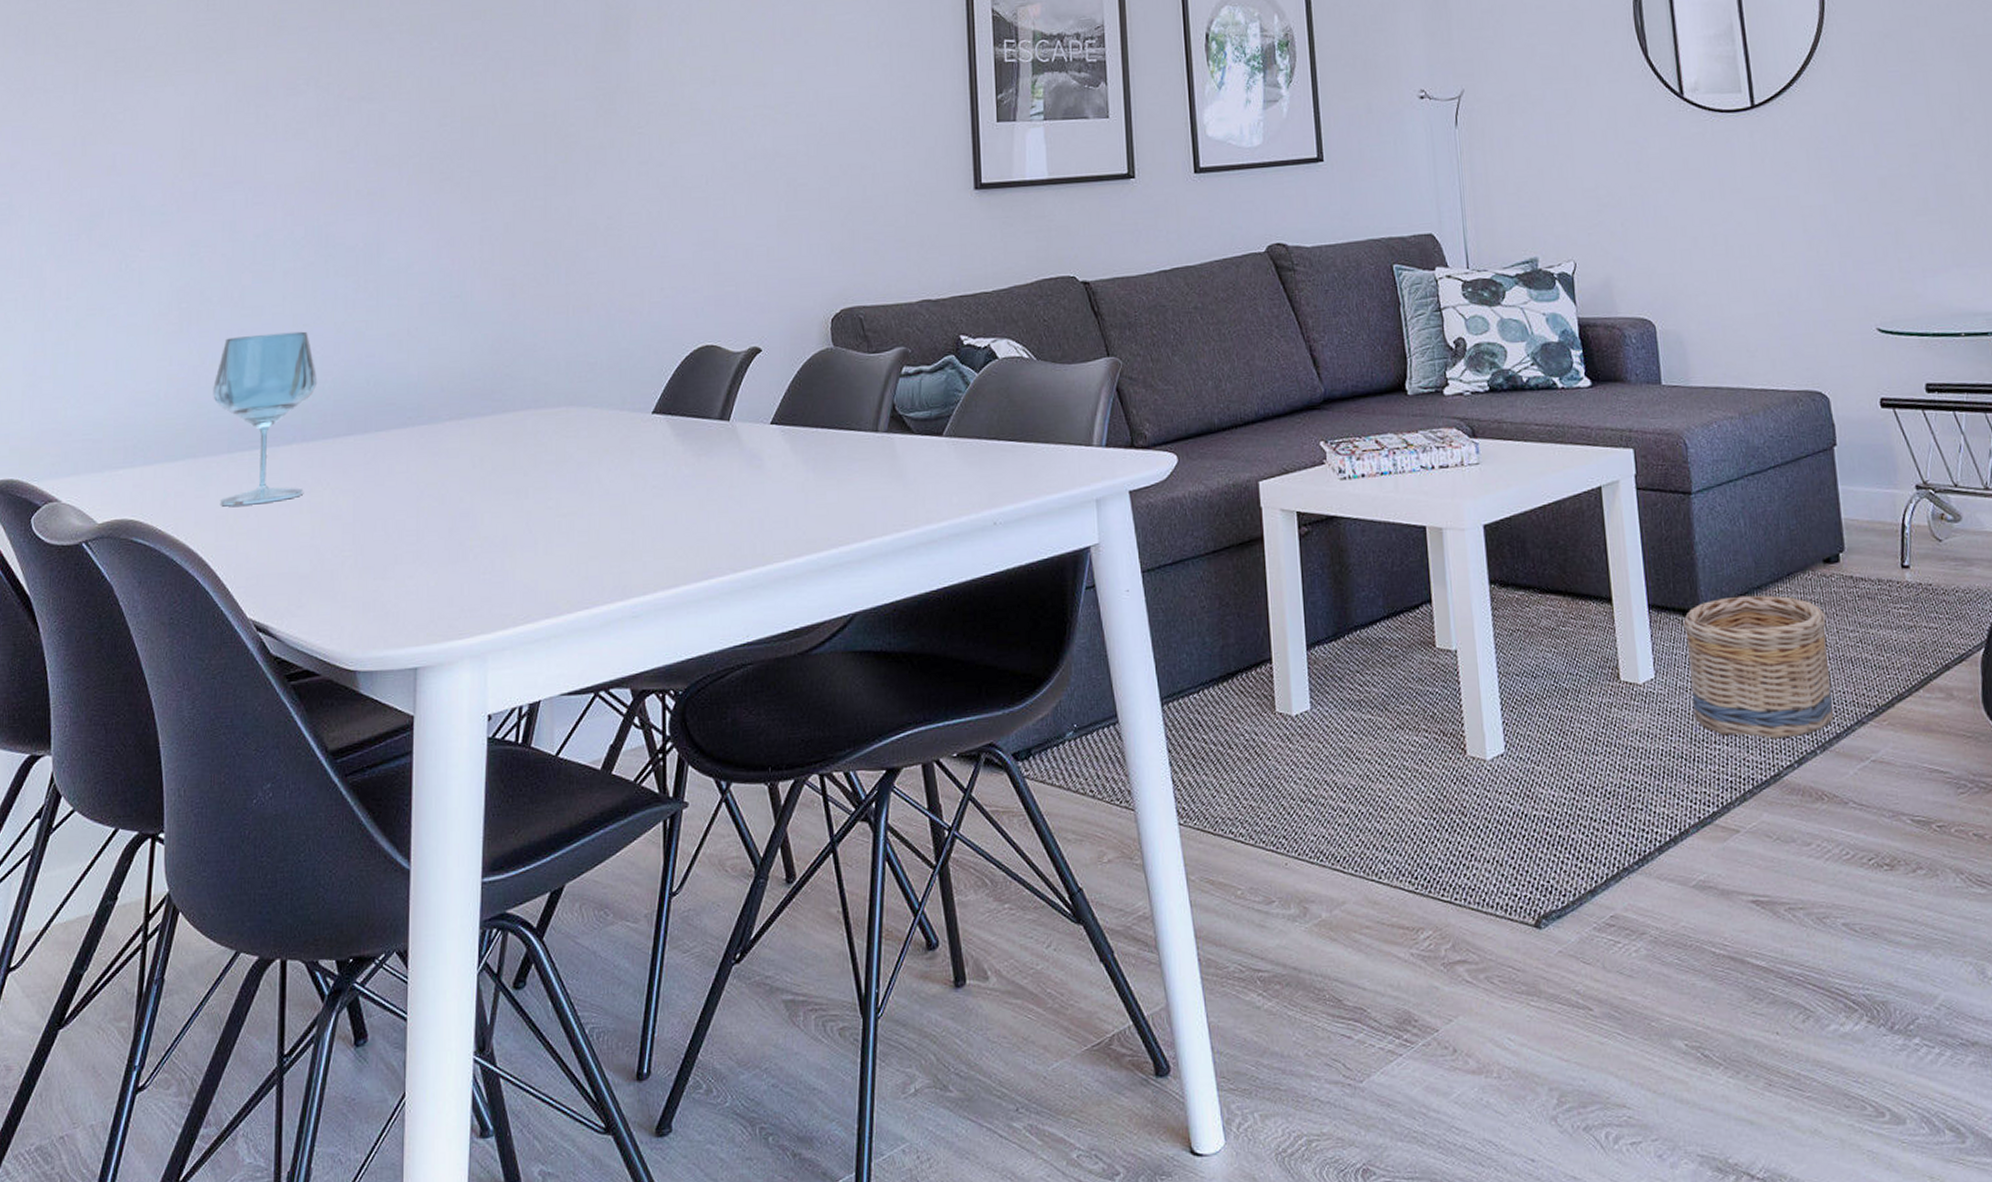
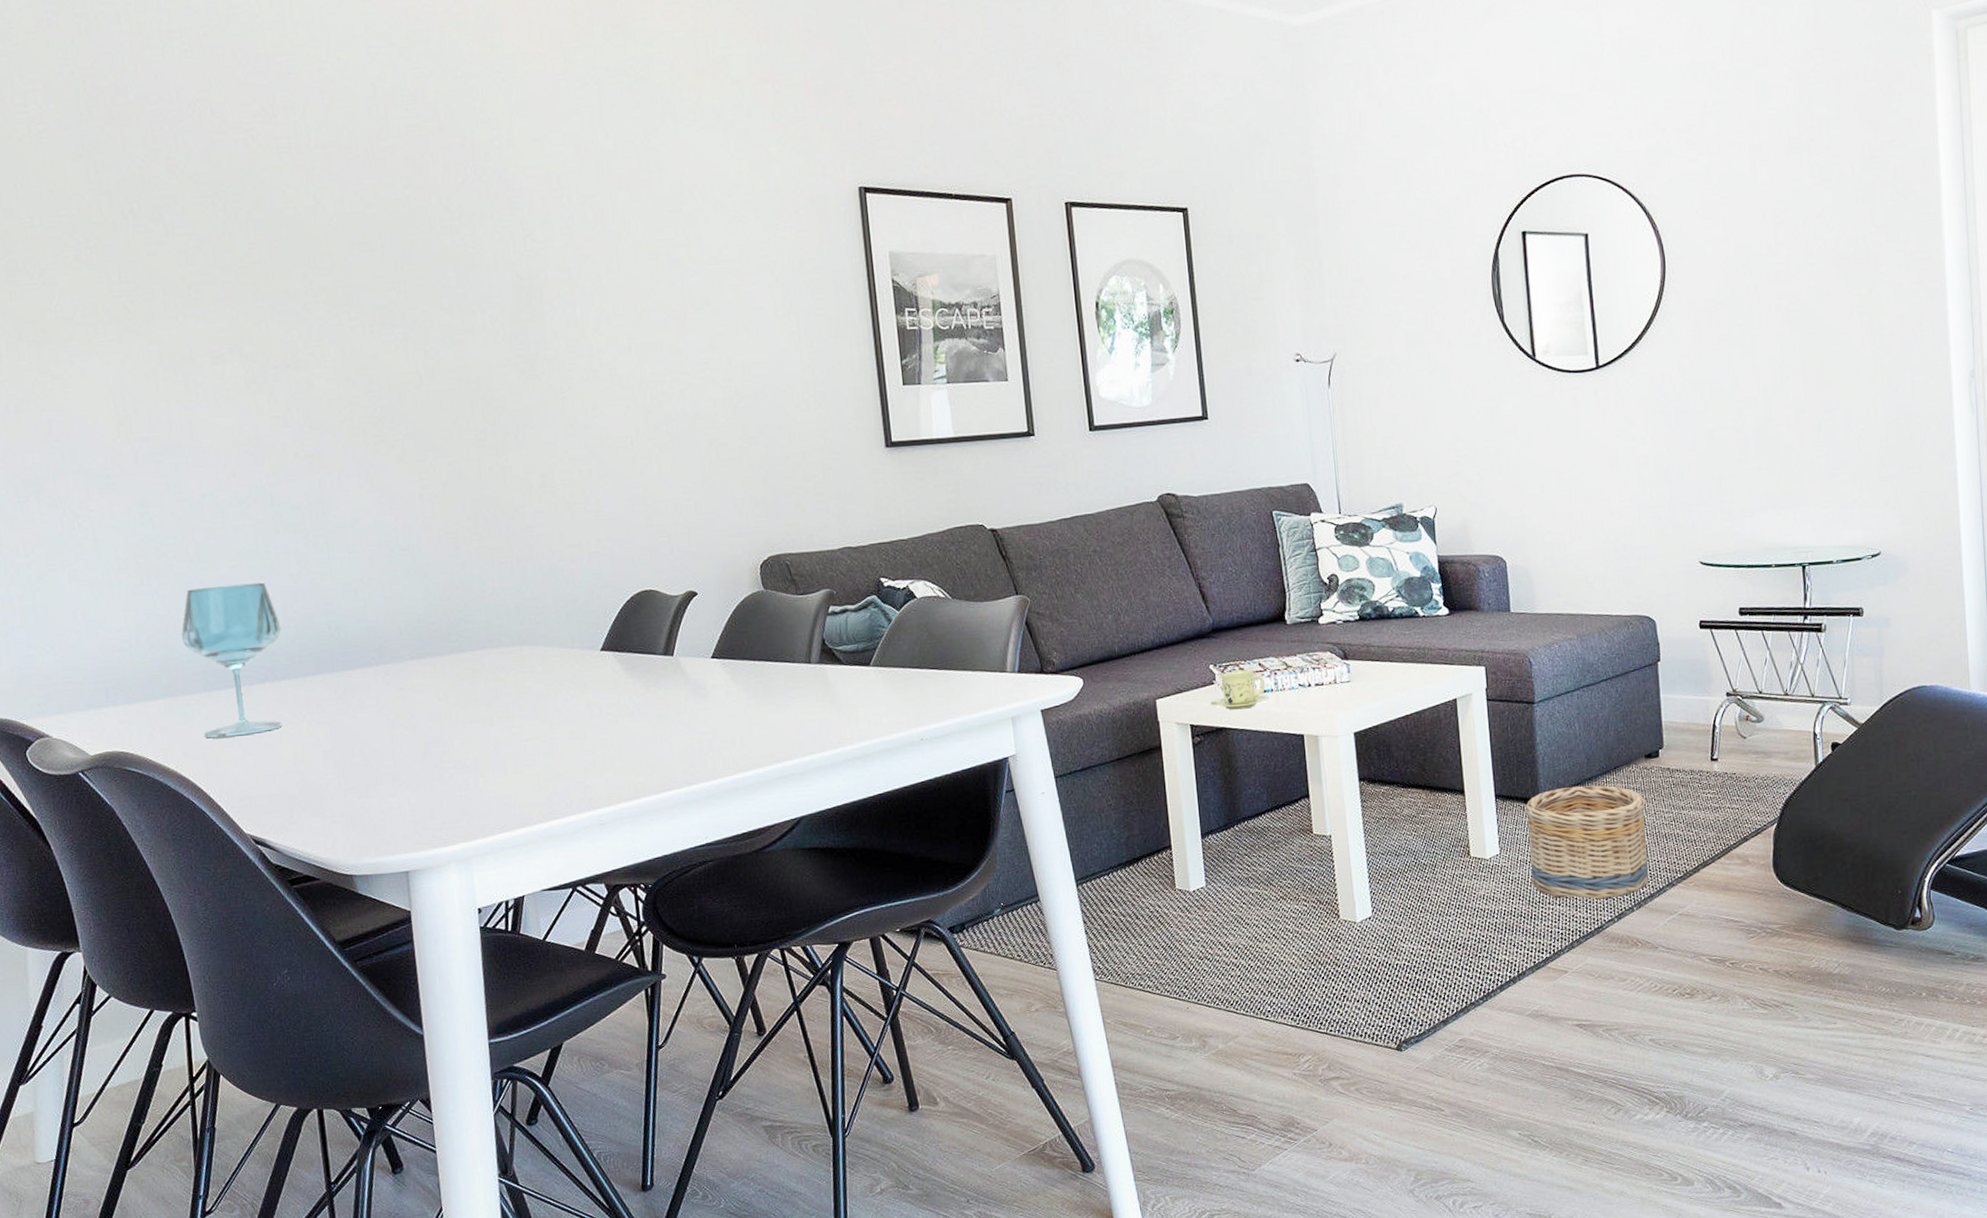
cup and saucer: none [1320,448,1387,495] -> present [1210,670,1270,710]

